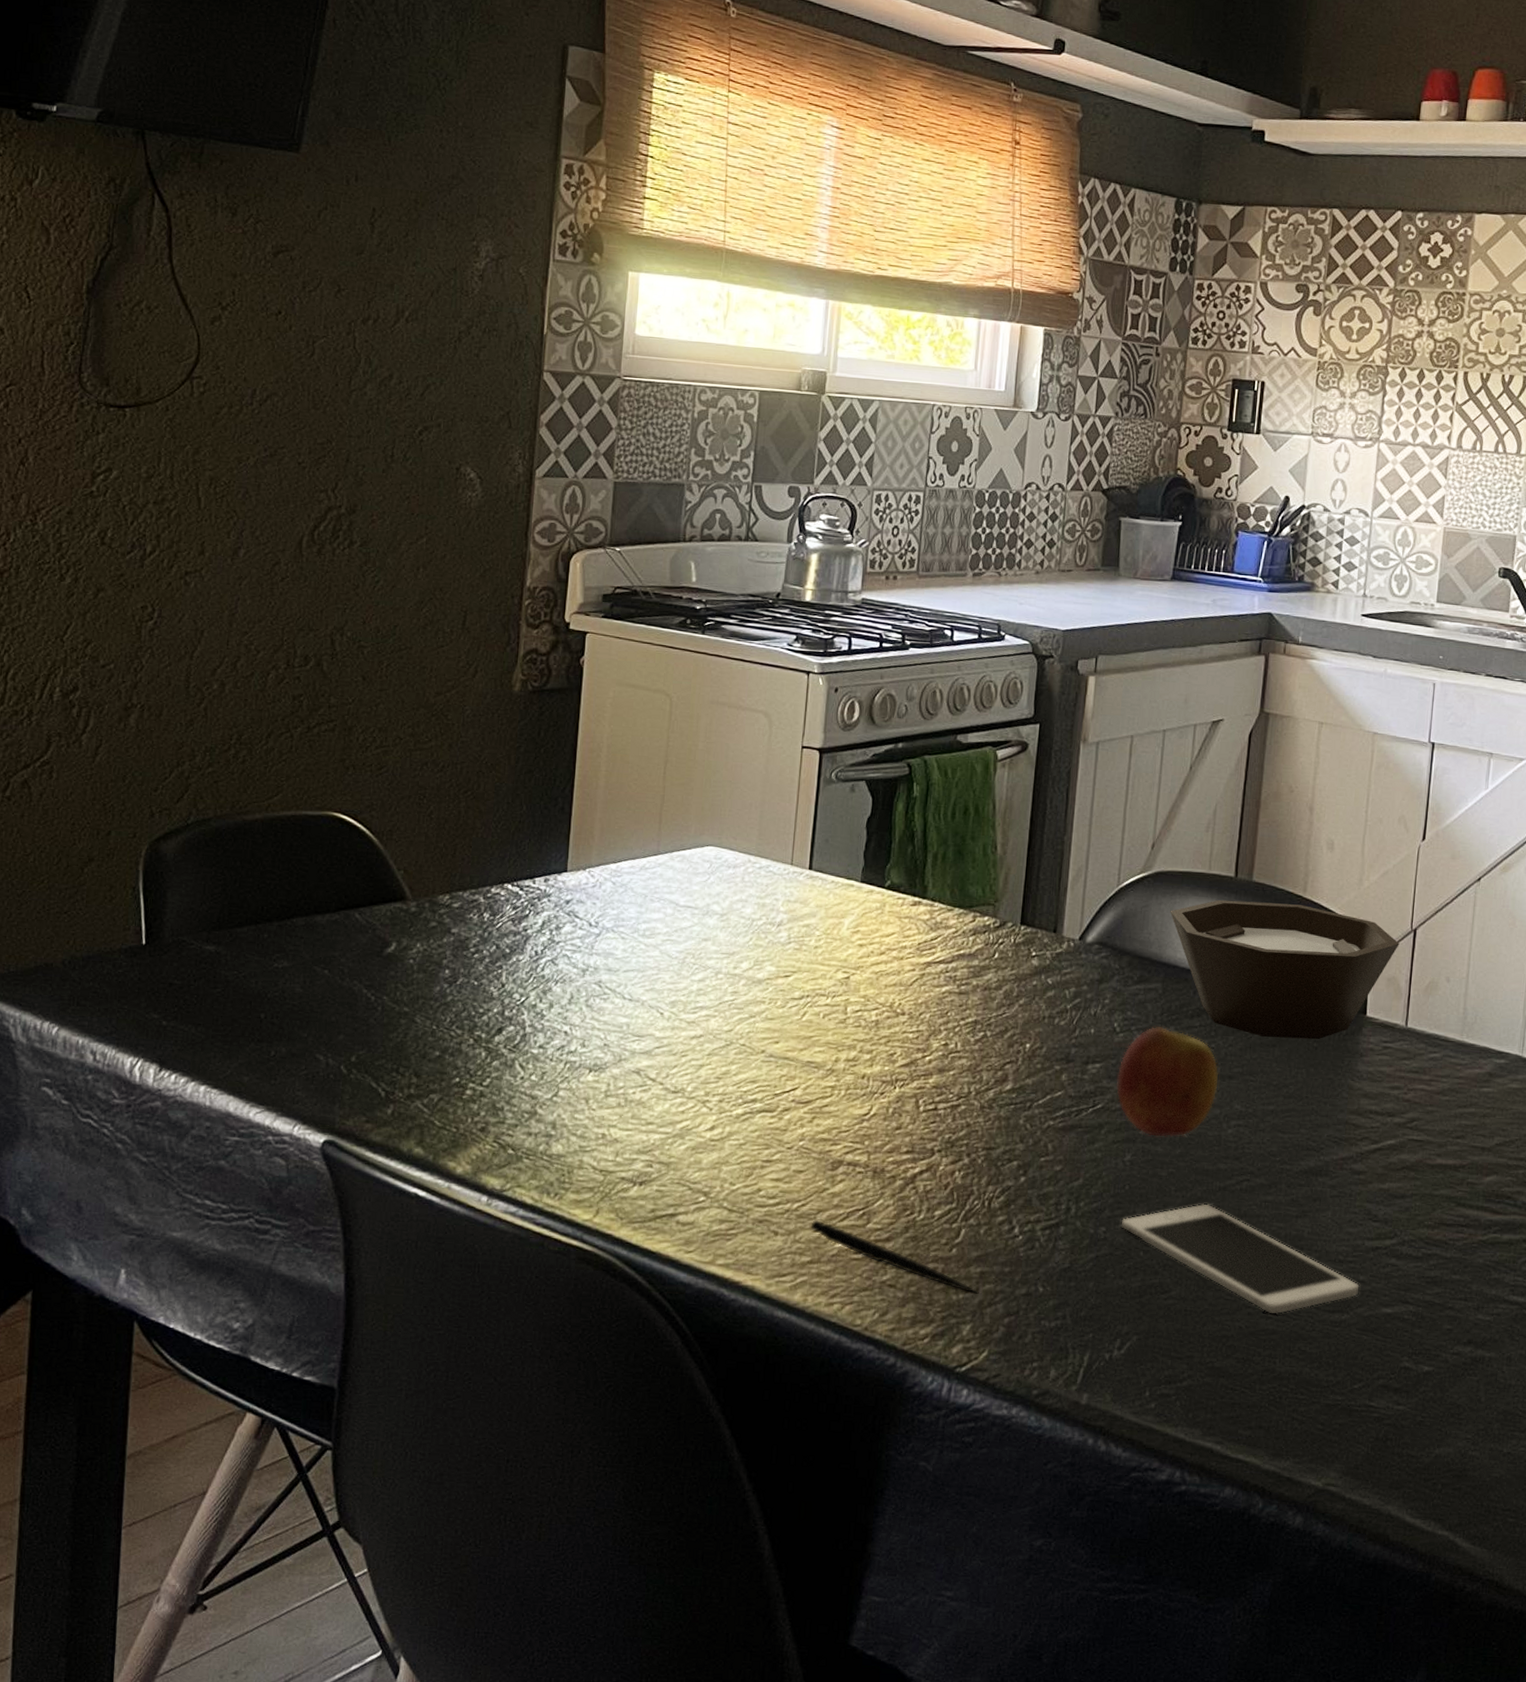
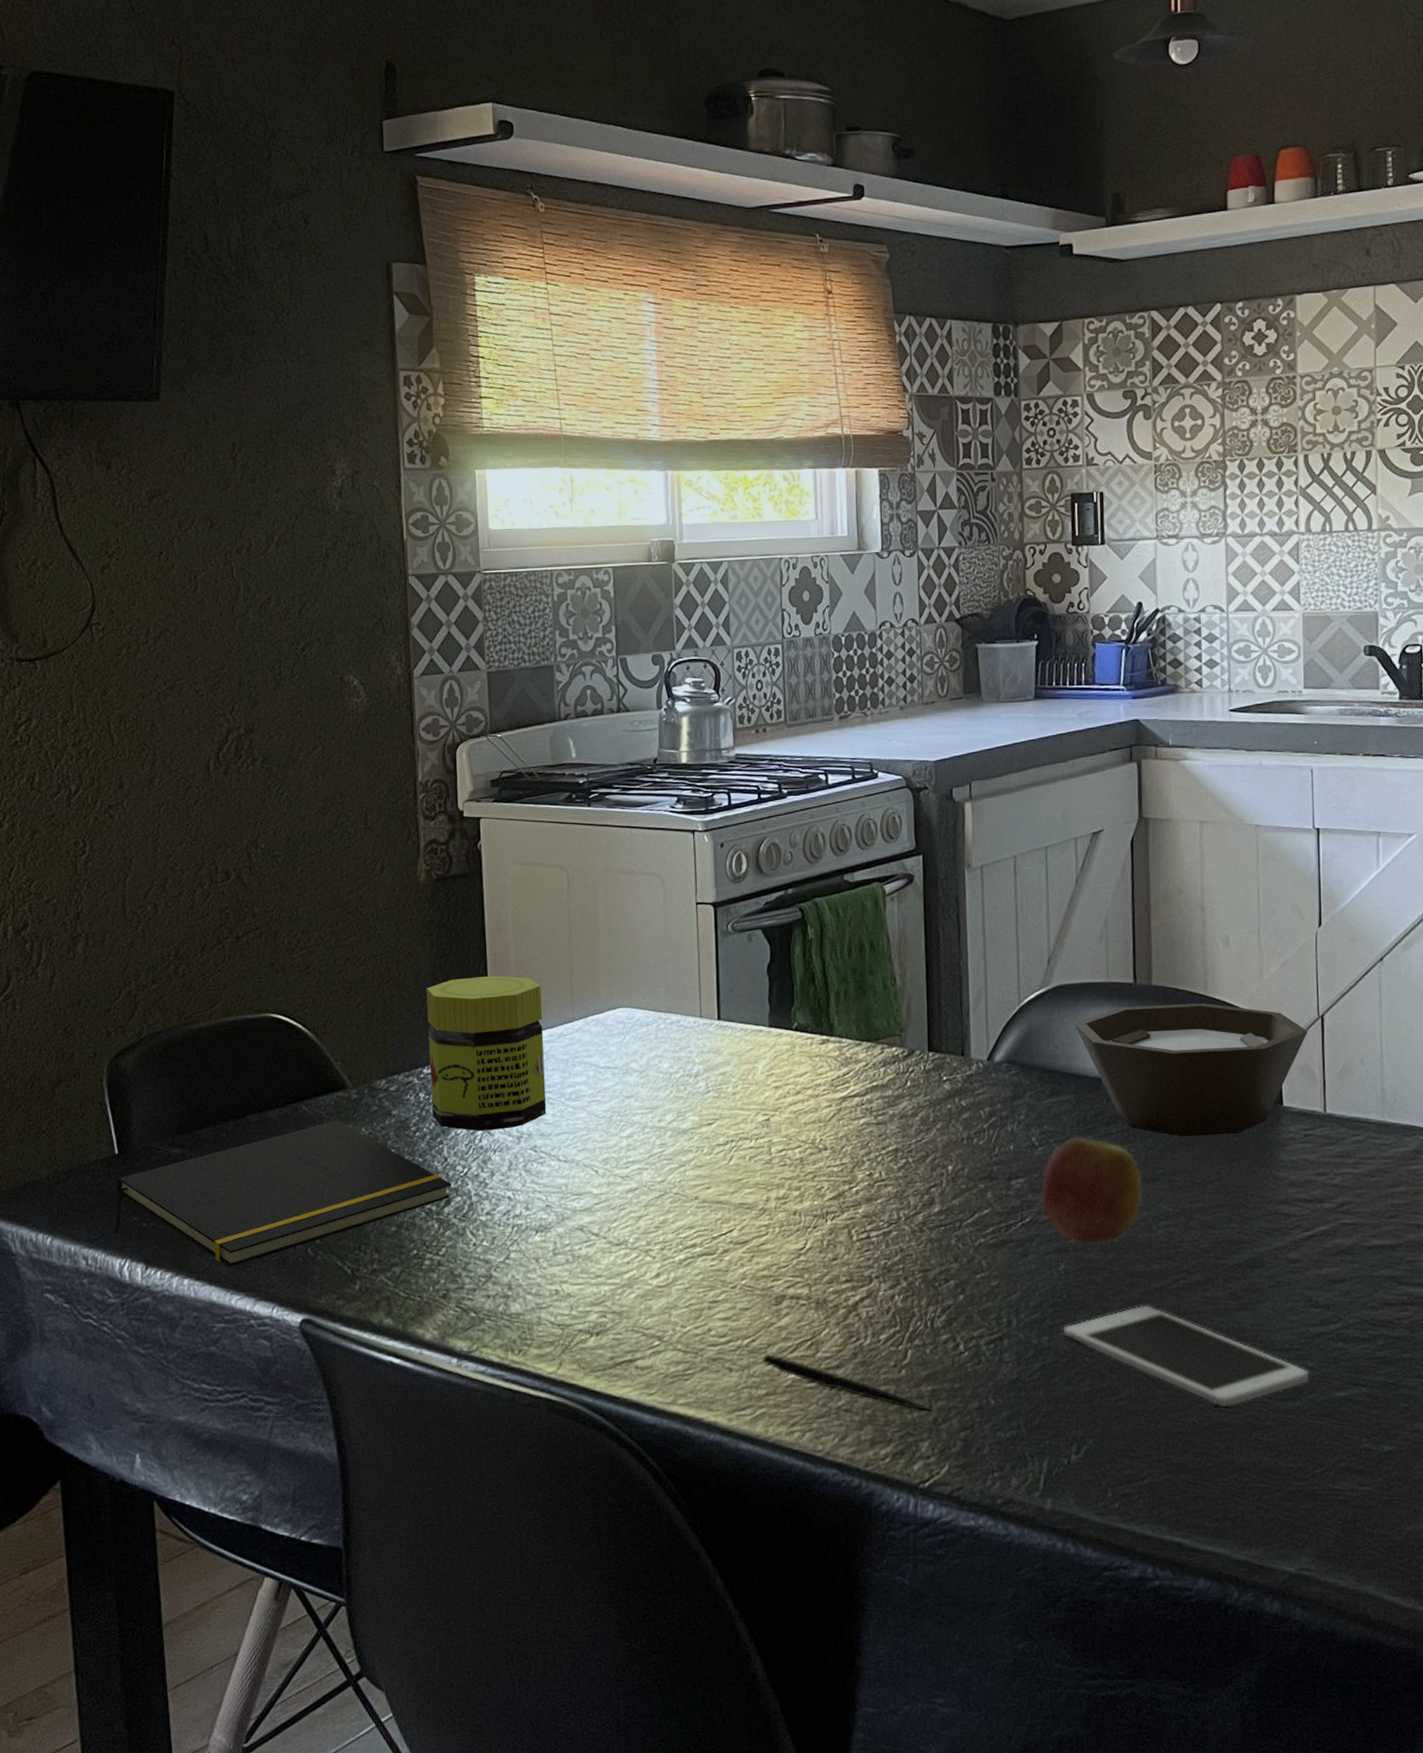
notepad: none [129,932,506,1077] -> present [114,1120,451,1267]
jar: none [495,797,628,960] -> present [426,975,547,1131]

